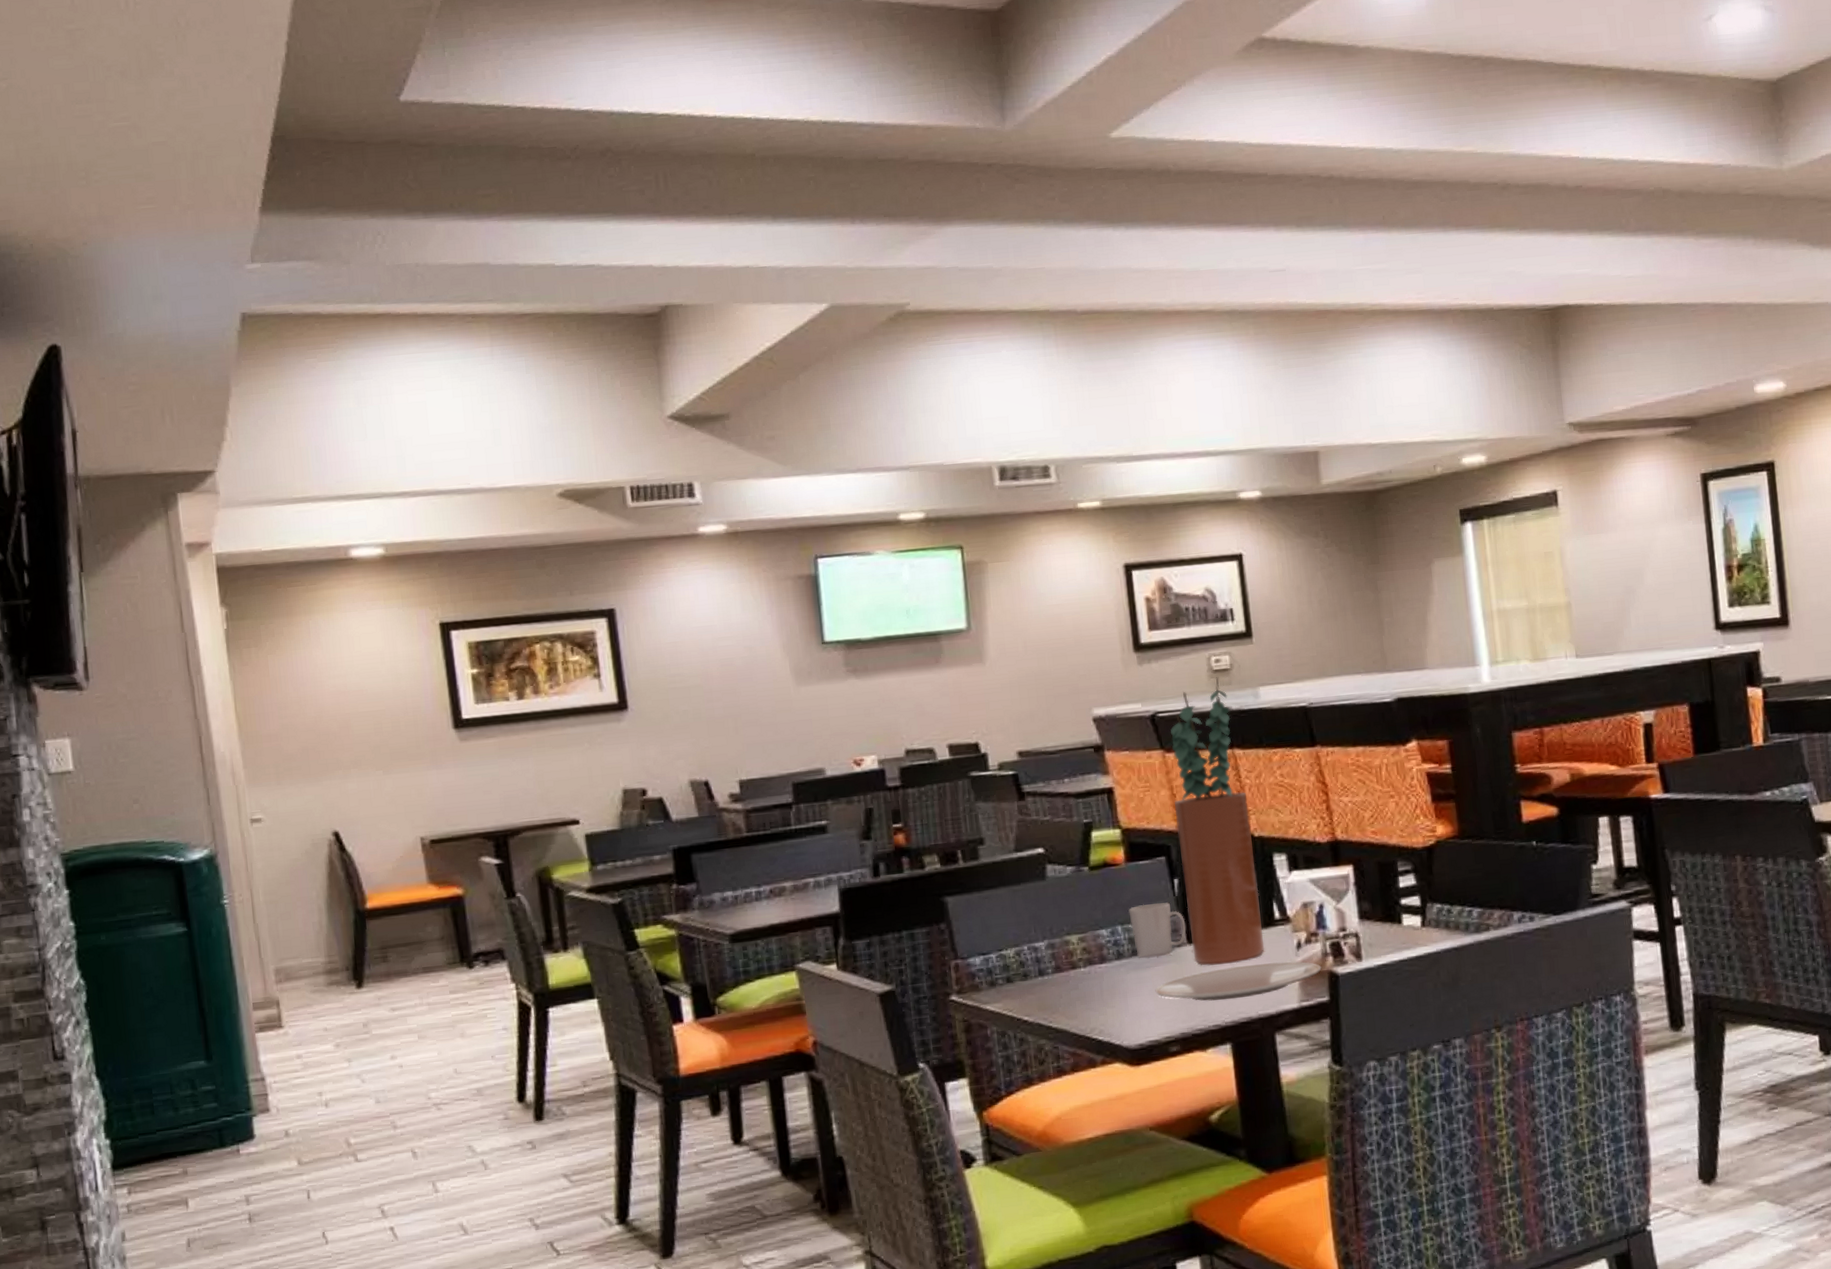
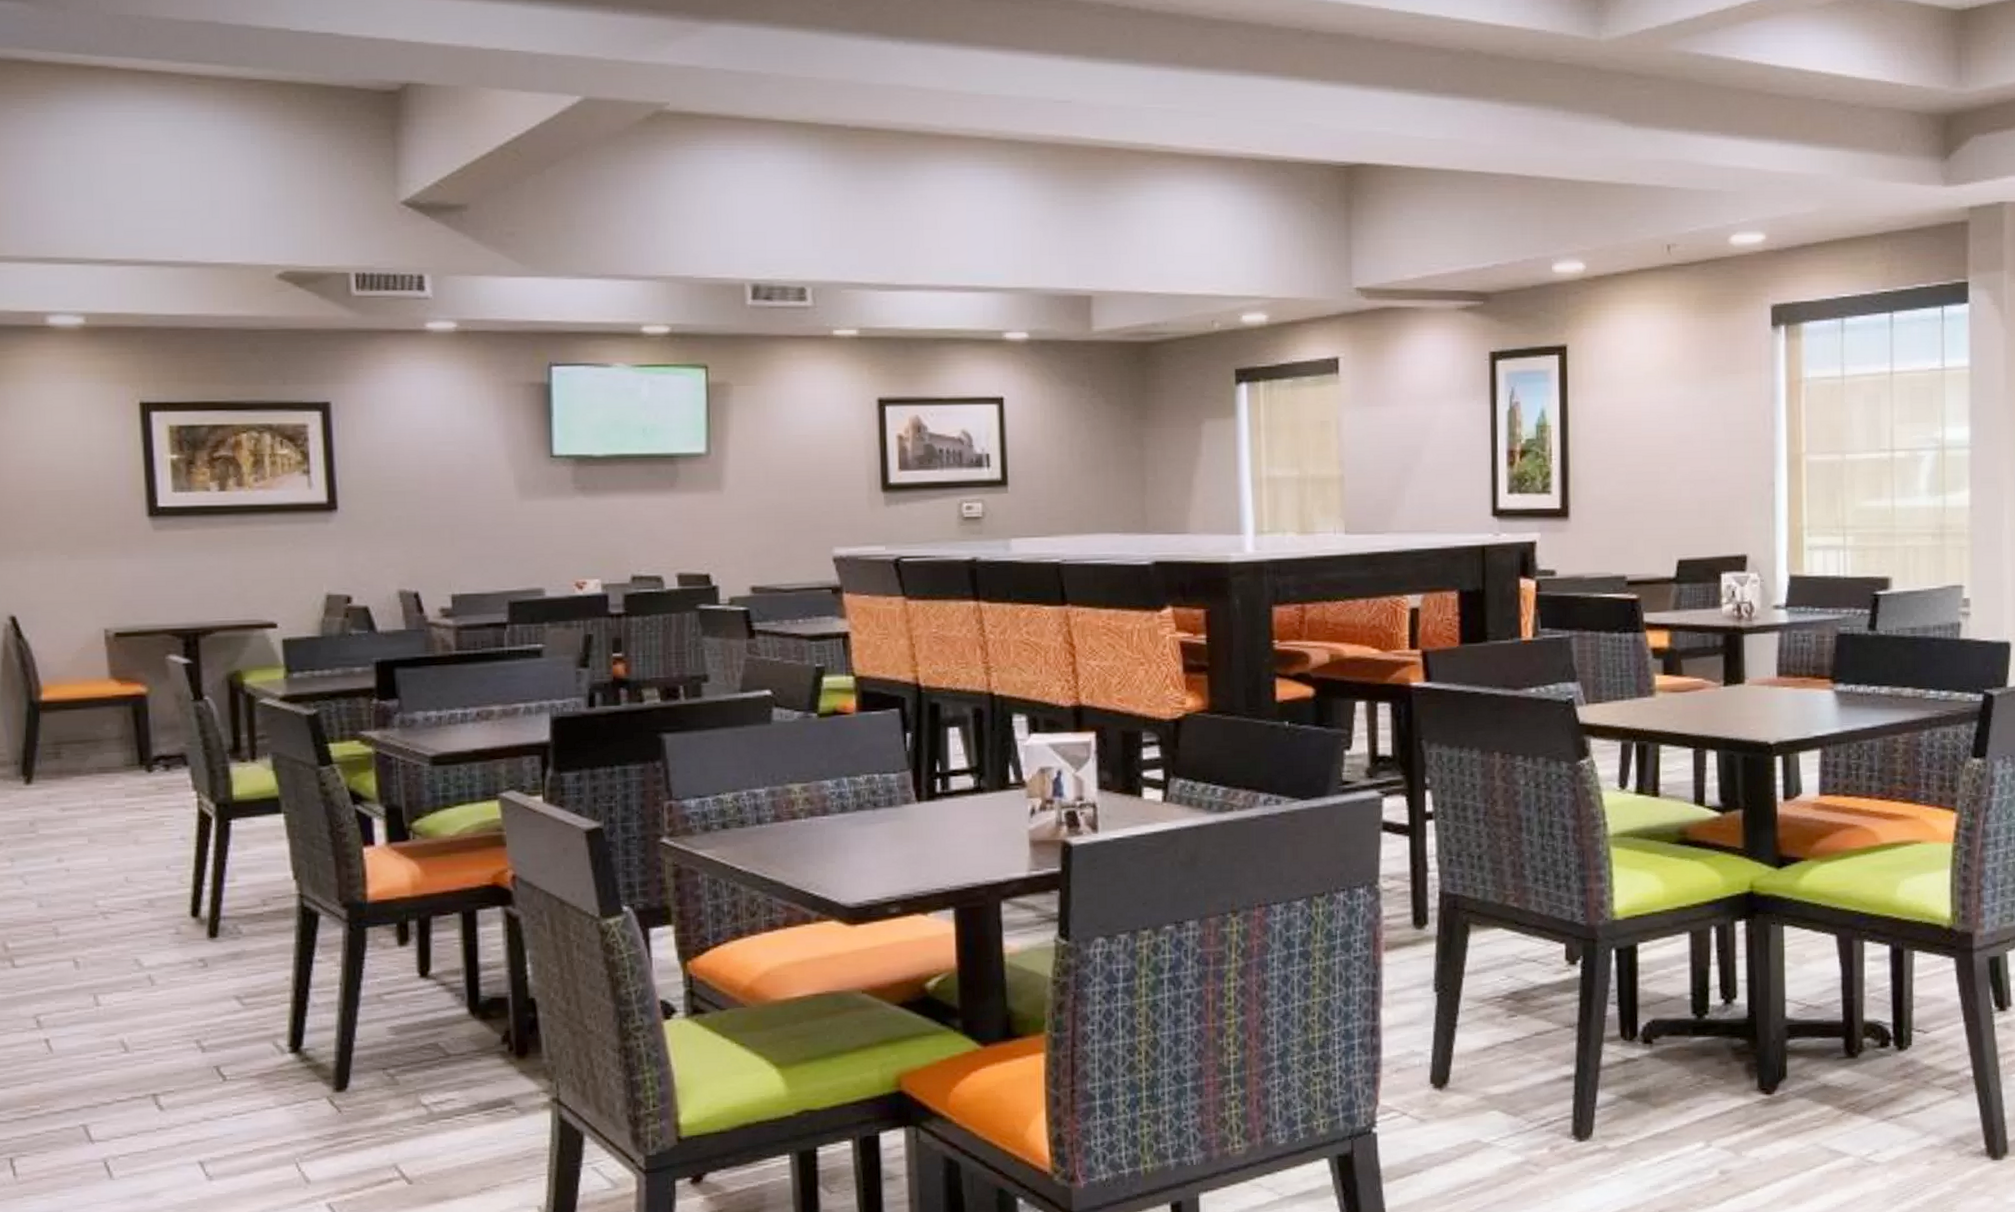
mug: present [1127,902,1187,959] -> none [855,757,916,814]
plate: present [1155,961,1322,1001] -> none [878,828,1055,863]
vase: present [1170,677,1265,966] -> none [913,525,997,826]

